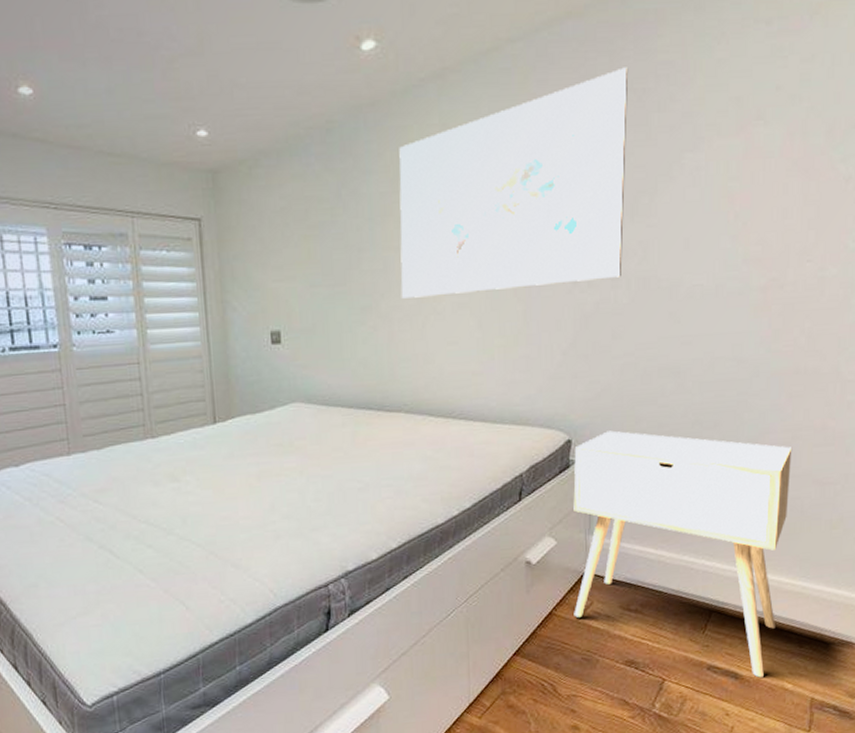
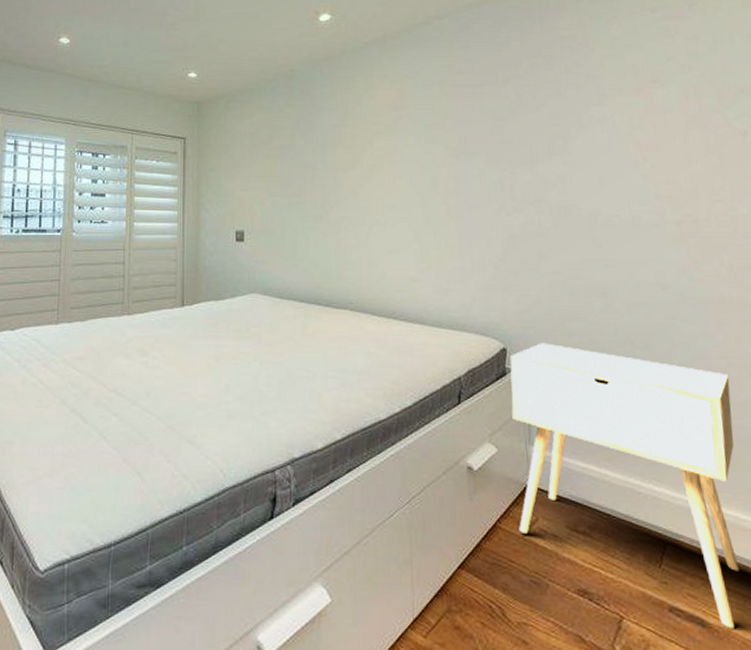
wall art: present [399,67,628,299] -> none [347,39,543,211]

